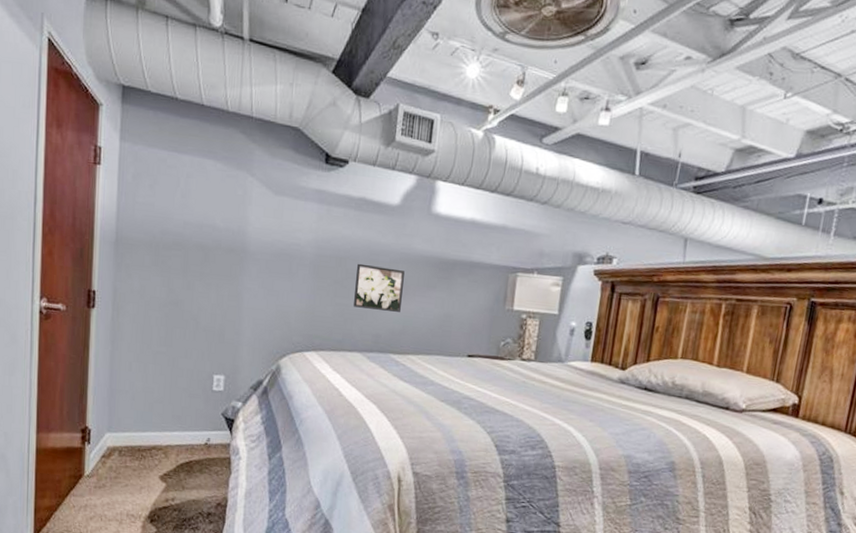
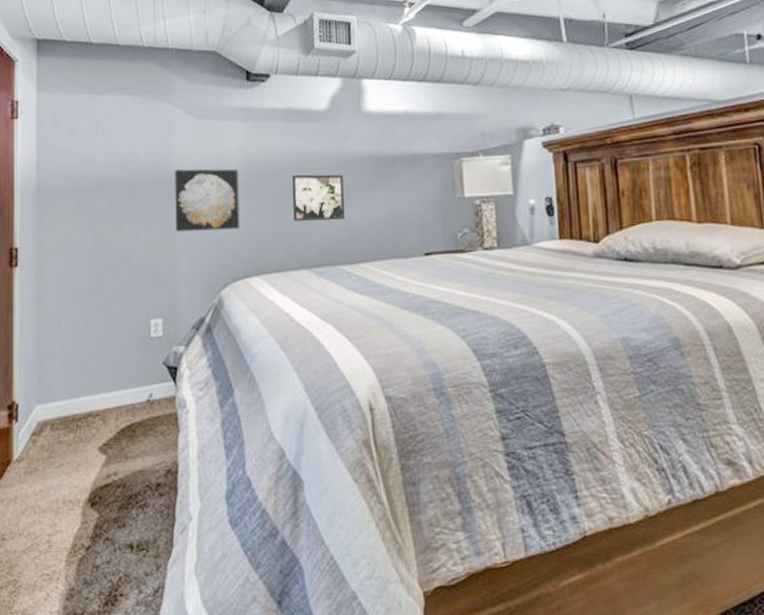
wall art: none [243,240,308,306] -> present [175,169,240,232]

